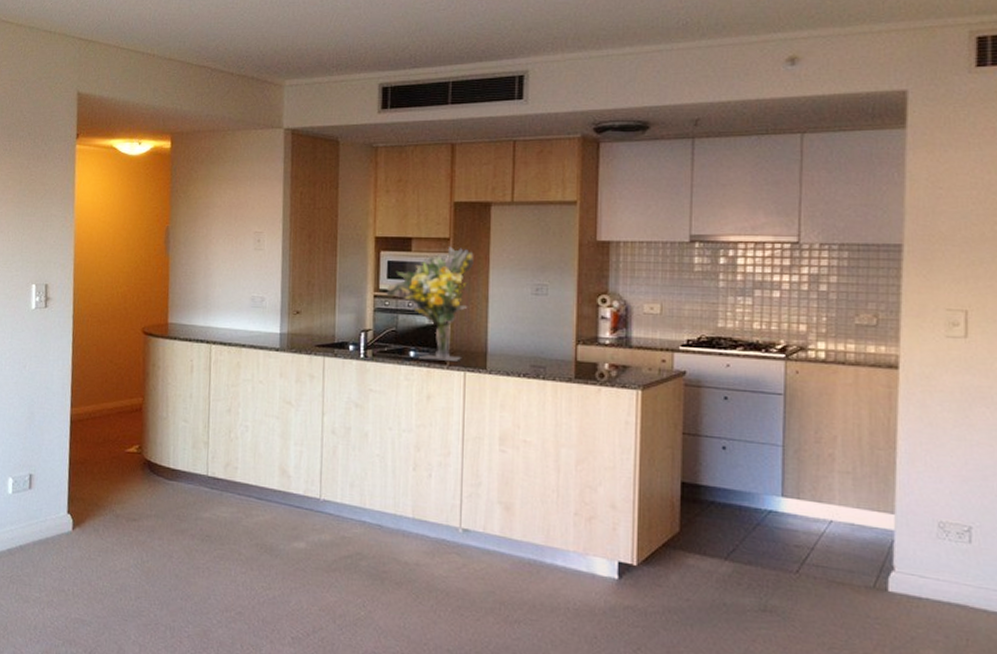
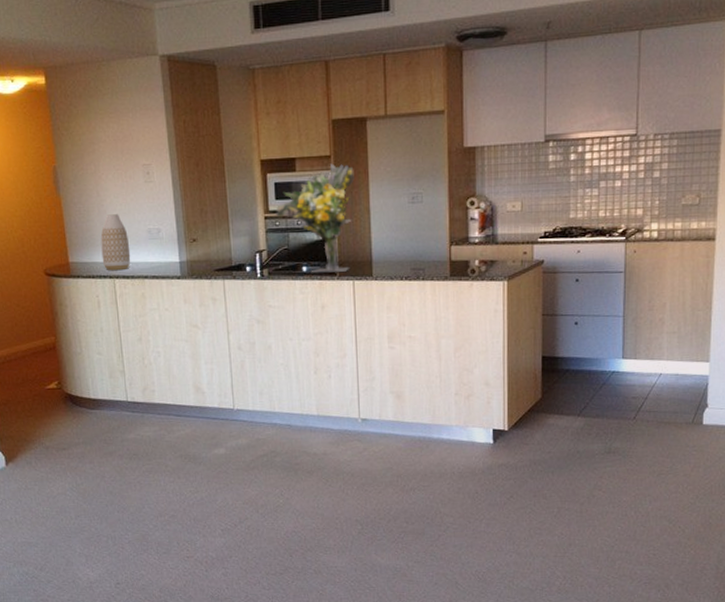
vase: none [201,278,231,337] -> present [100,214,131,271]

